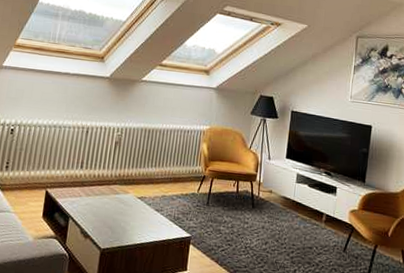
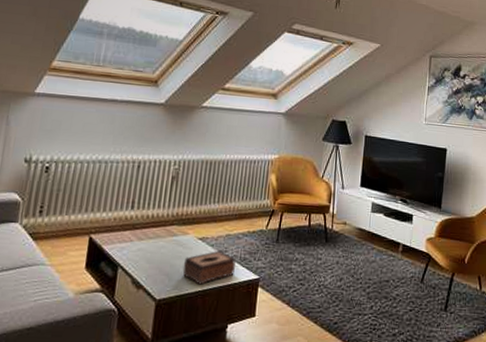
tissue box: none [123,209,170,239] -> present [182,251,236,285]

